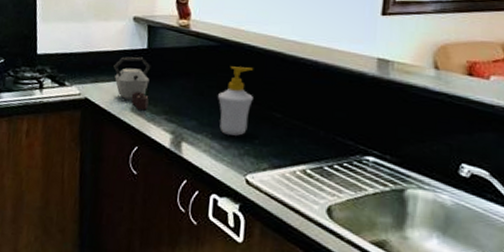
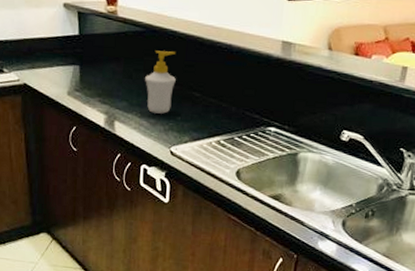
kettle: present [113,56,151,111] -> none [48,43,83,94]

